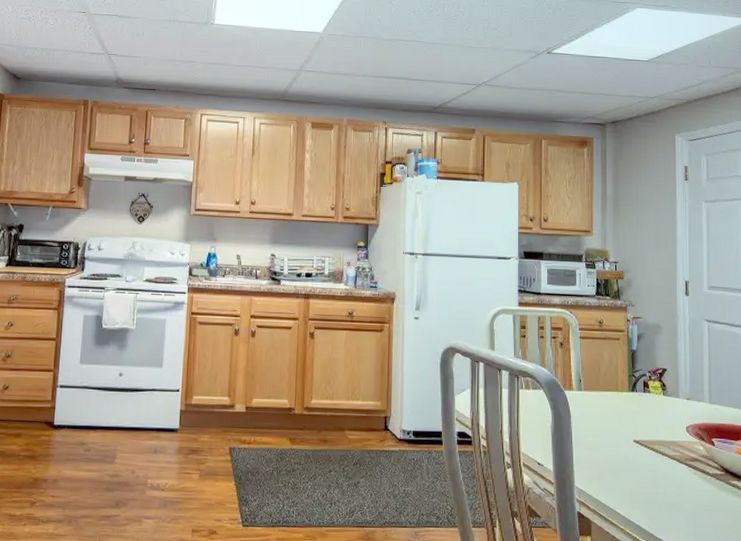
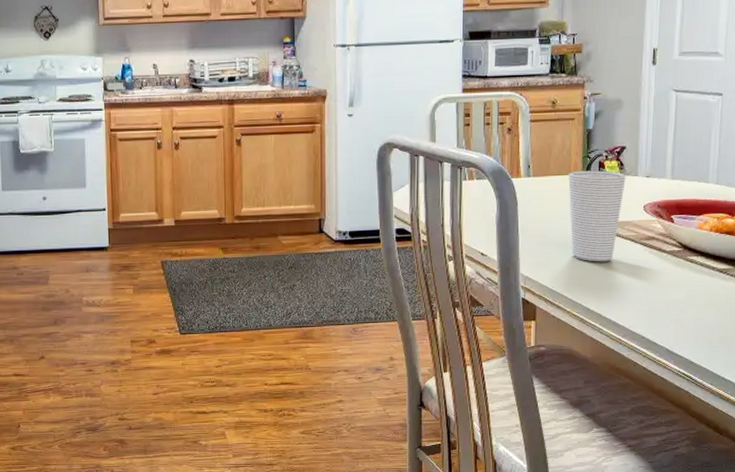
cup: none [616,388,669,480] -> present [568,170,626,262]

